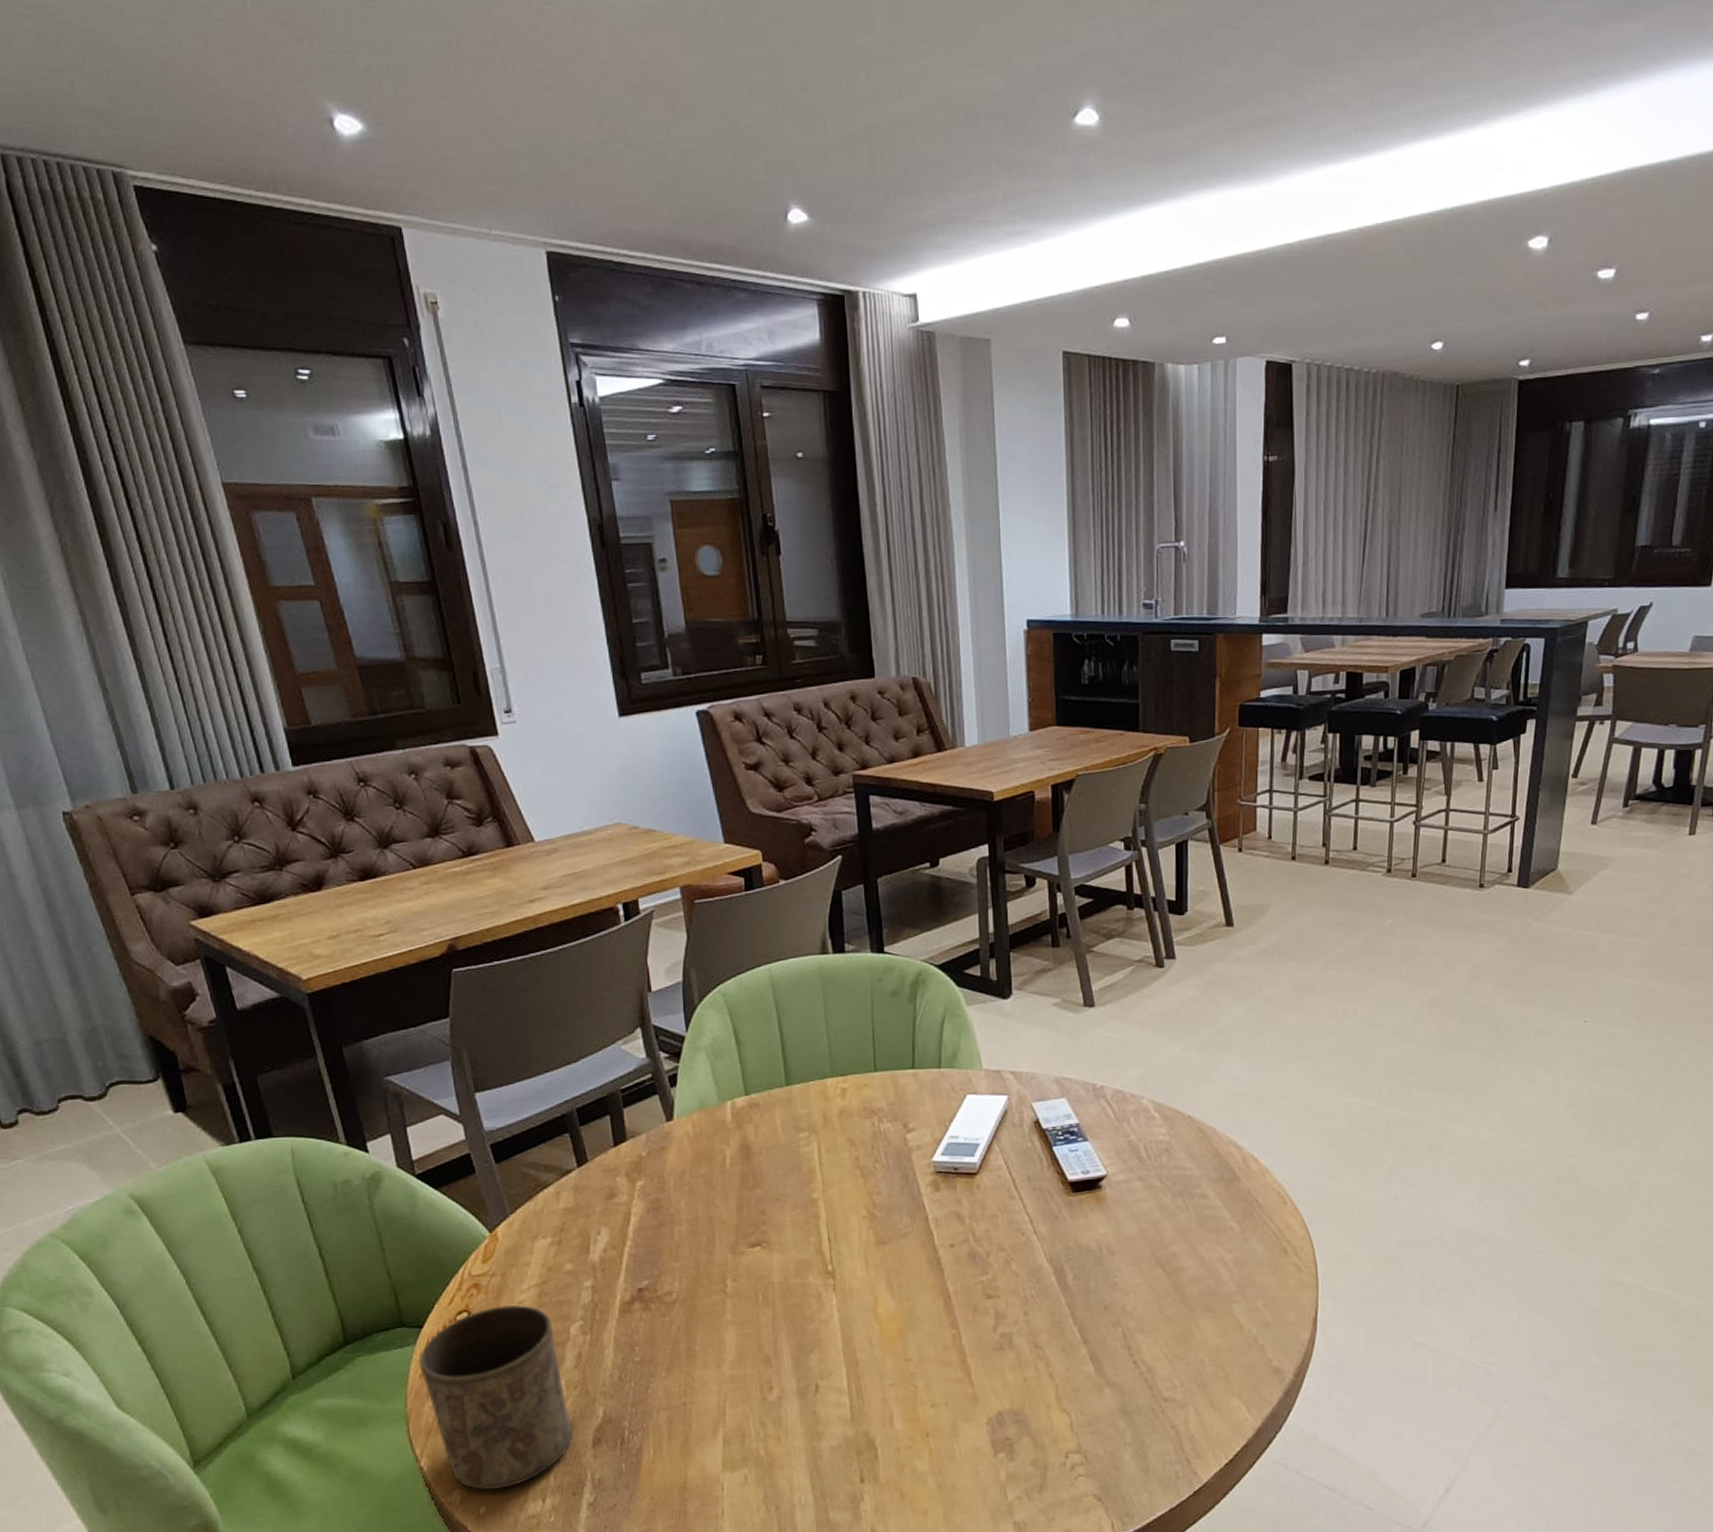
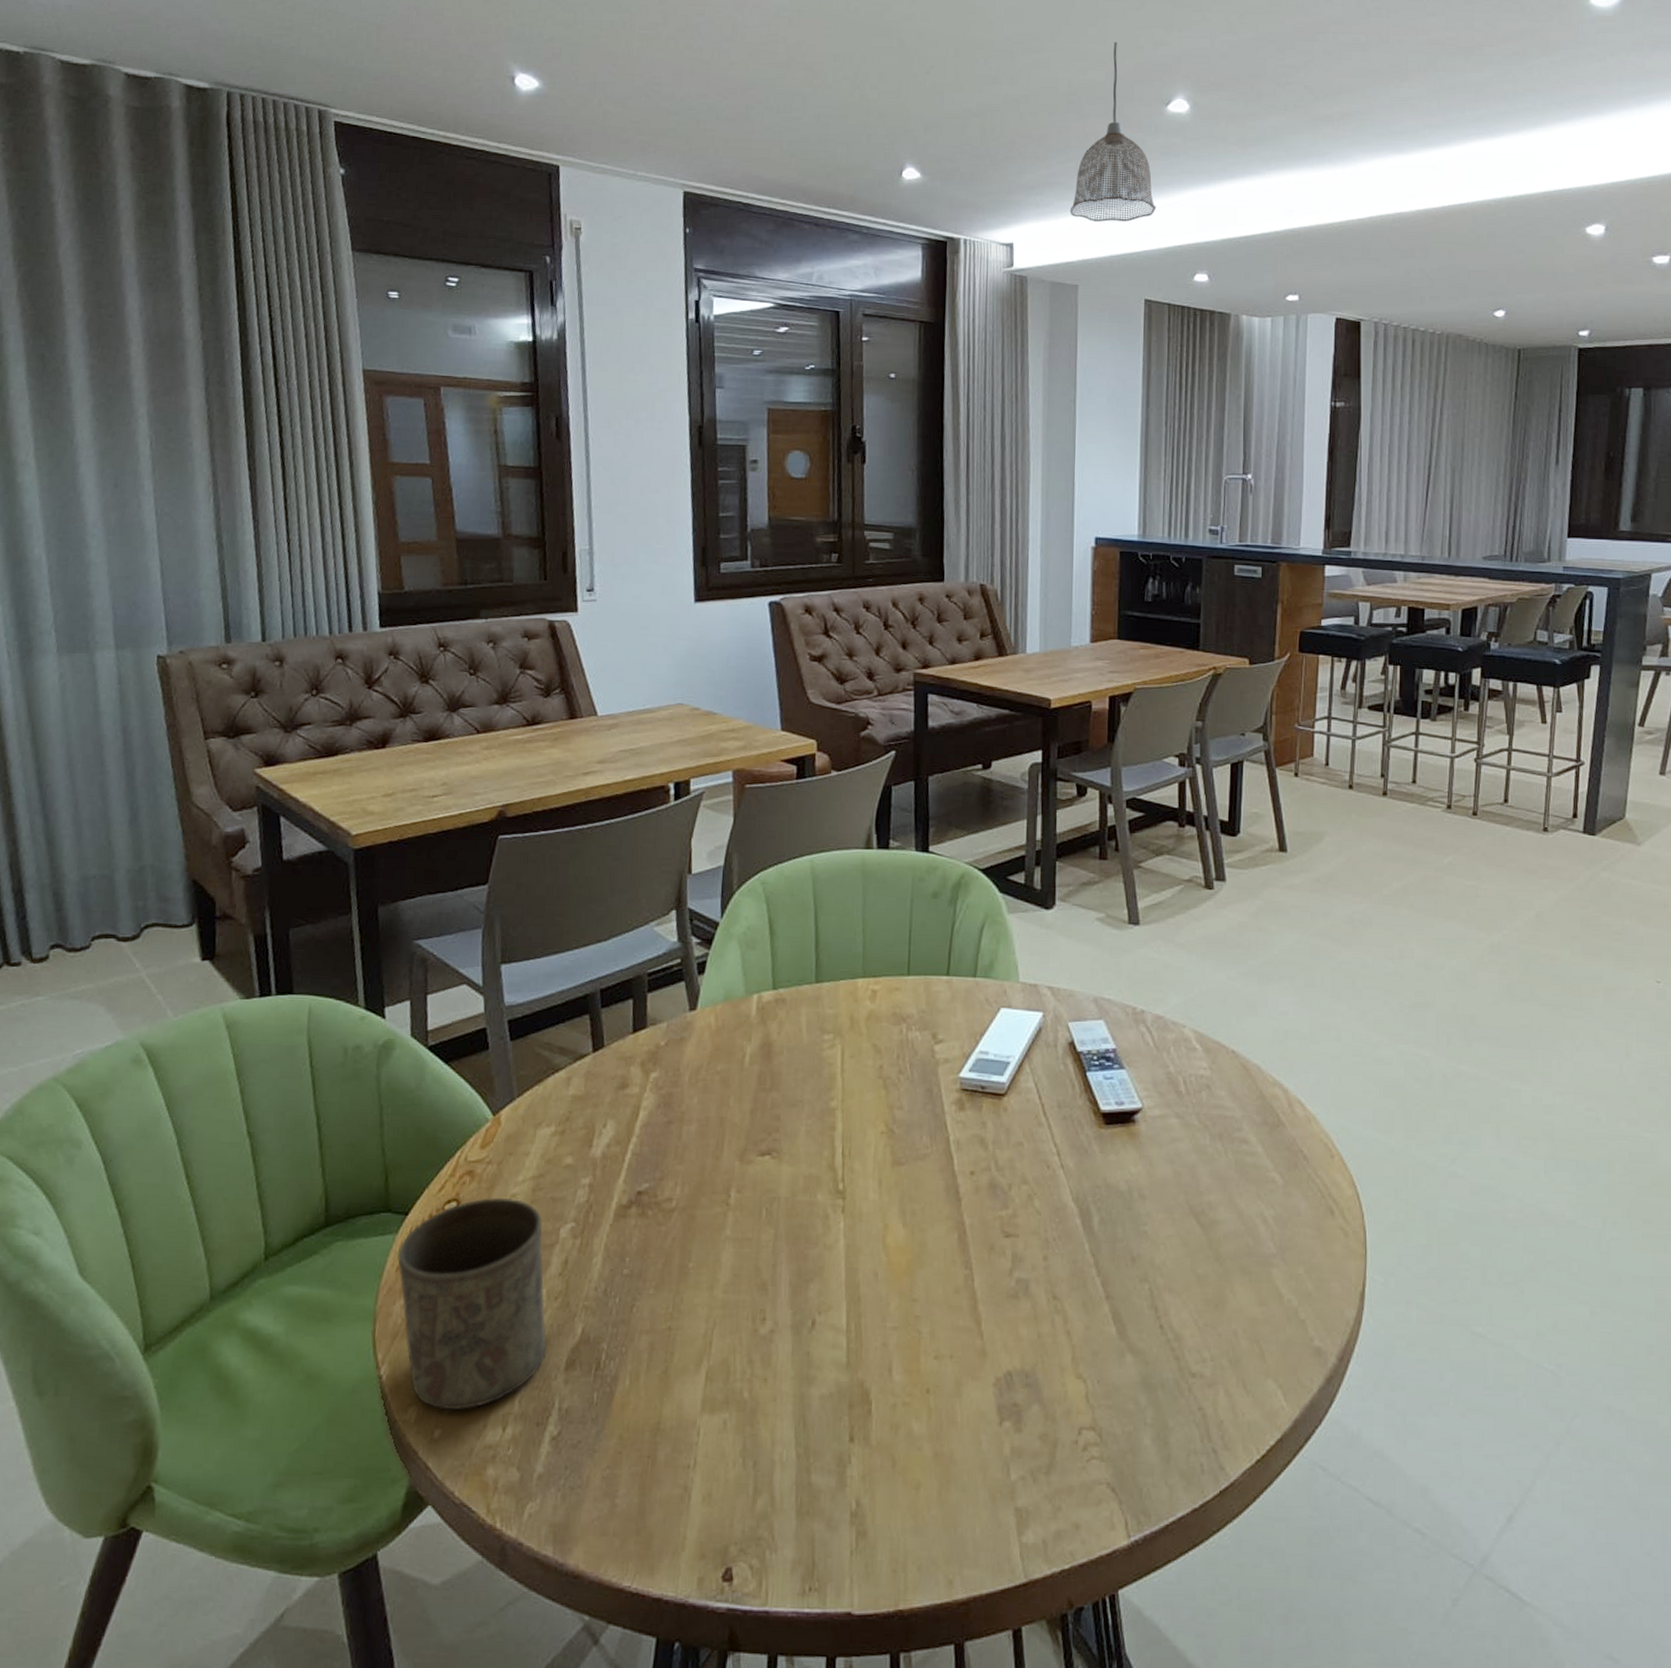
pendant lamp: none [975,40,1069,263] -> present [1069,41,1156,222]

